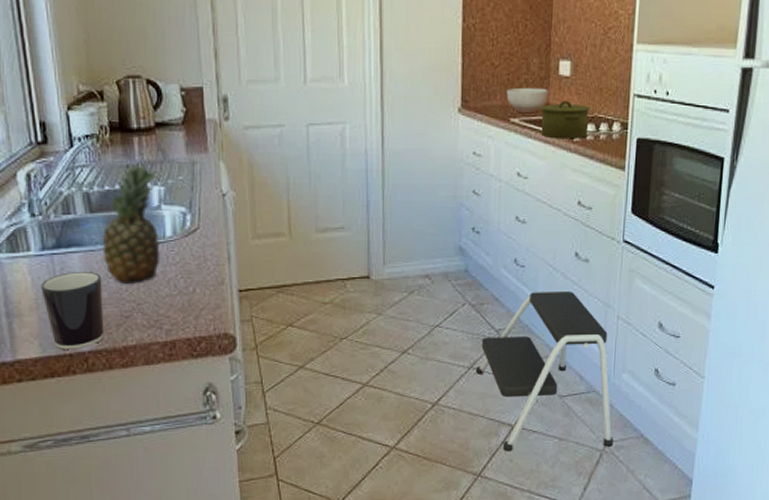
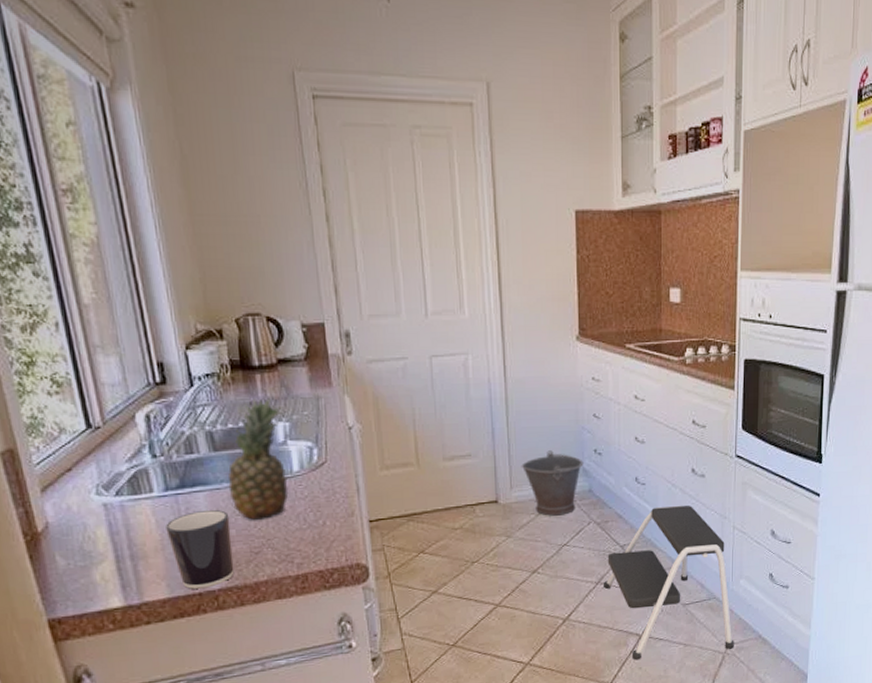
bucket: none [395,226,461,295] -> present [521,450,584,516]
bowl: present [506,87,549,114] -> none [621,314,662,340]
cooking pot: present [540,100,590,139] -> none [654,325,700,363]

